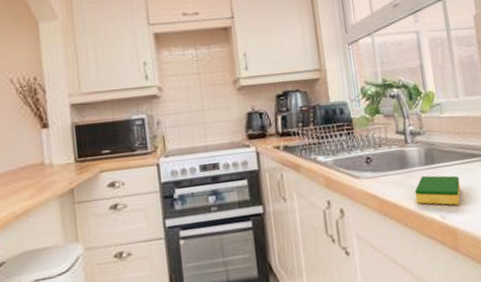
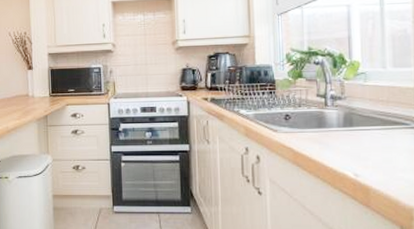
dish sponge: present [415,175,461,206] -> none [330,136,378,166]

